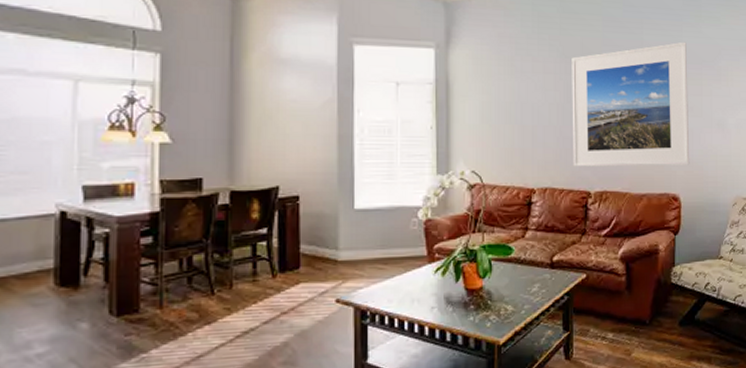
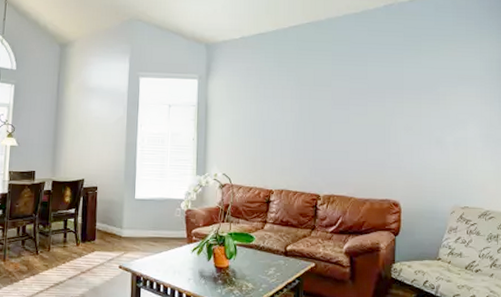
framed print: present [572,41,690,167] -> none [305,71,410,176]

